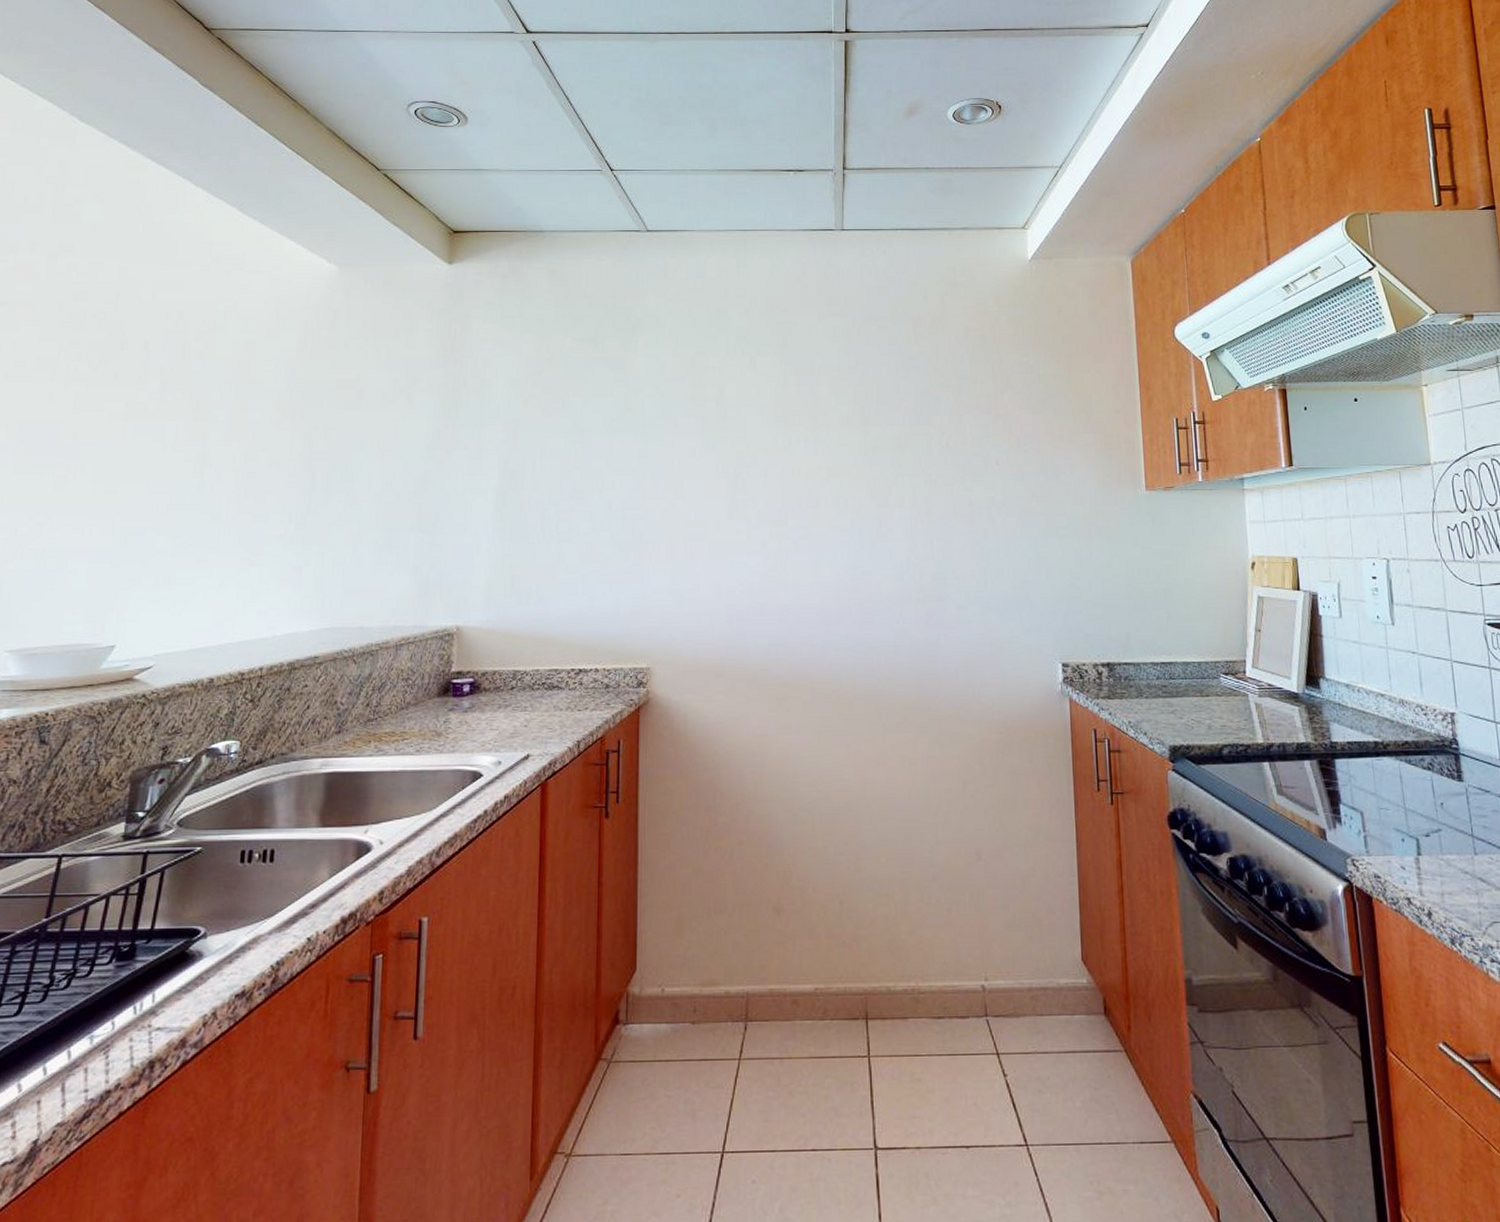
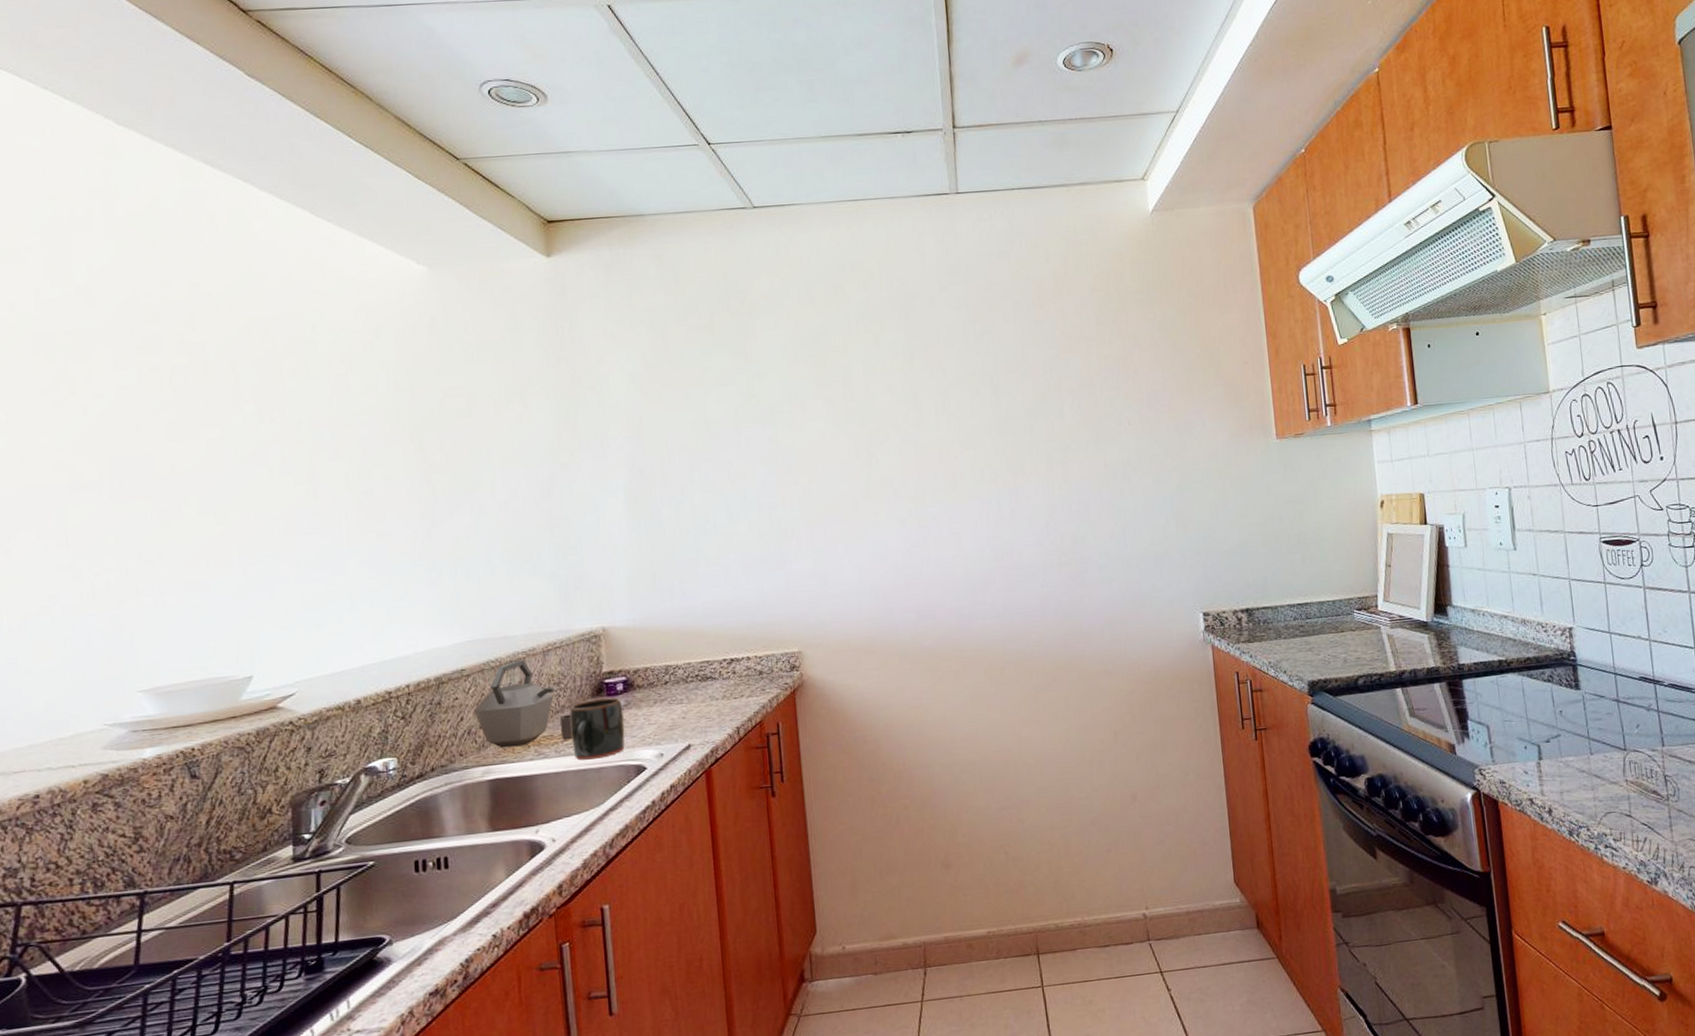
kettle: none [321,652,415,741] -> present [474,659,573,748]
mug: none [412,699,467,761] -> present [569,697,625,760]

